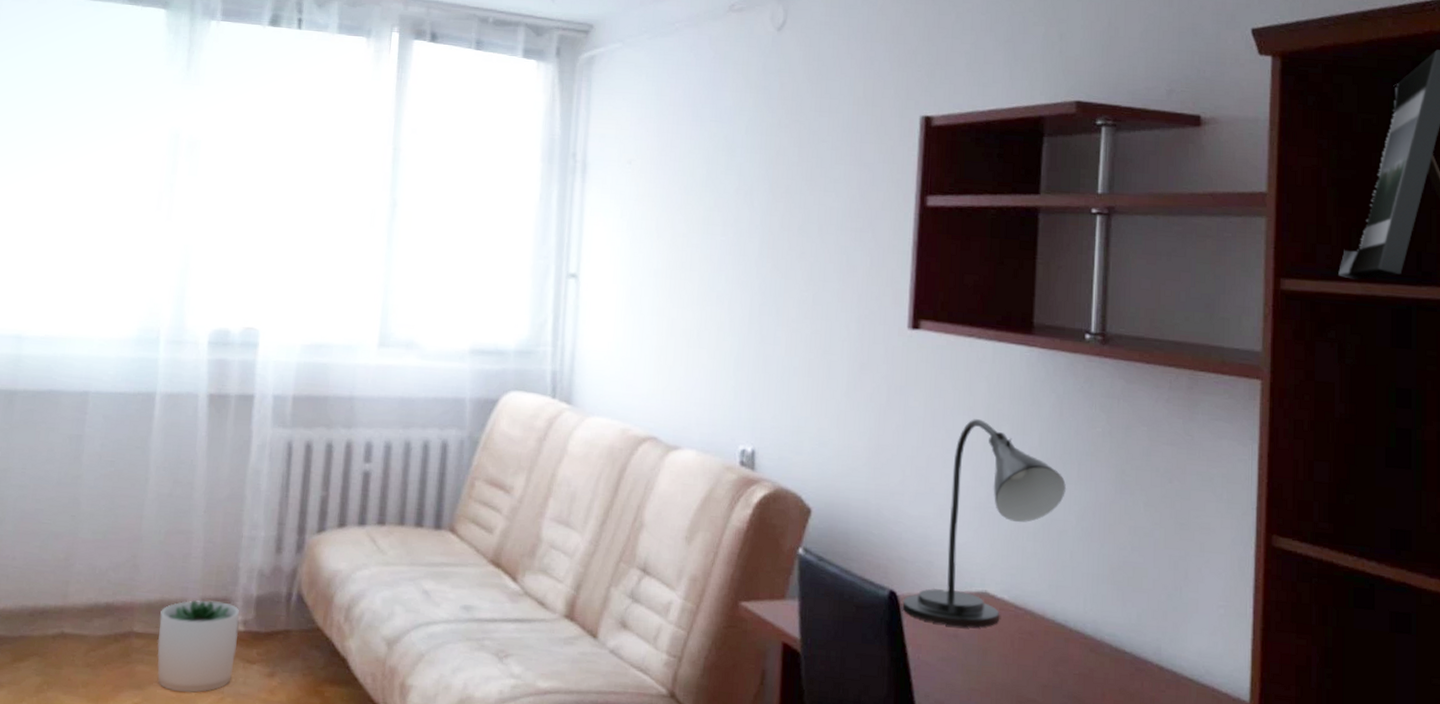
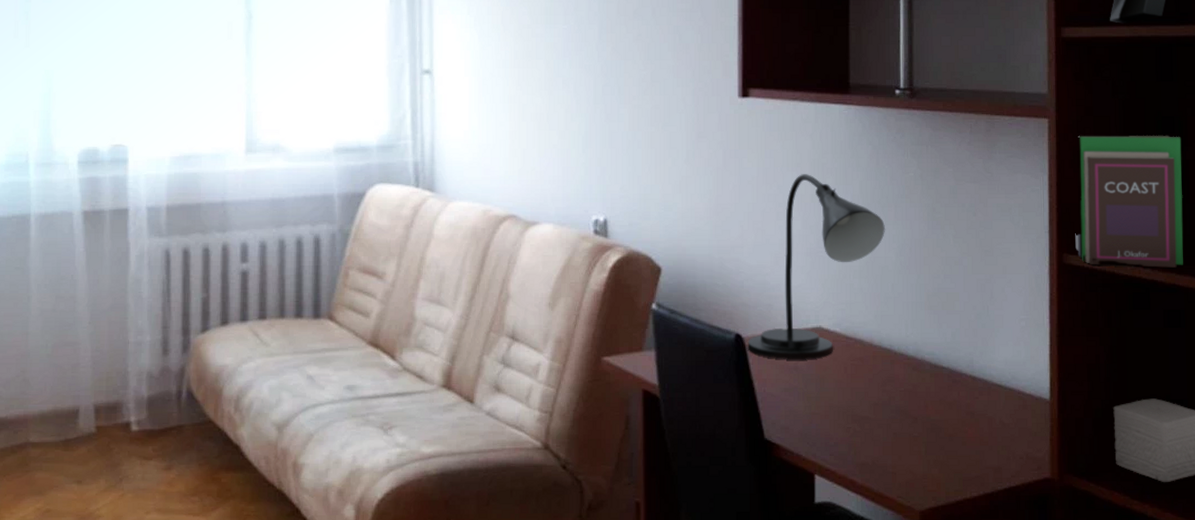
planter: present [156,600,240,693] -> none [54,405,133,494]
books: none [1287,402,1419,564] -> present [1075,135,1184,268]

